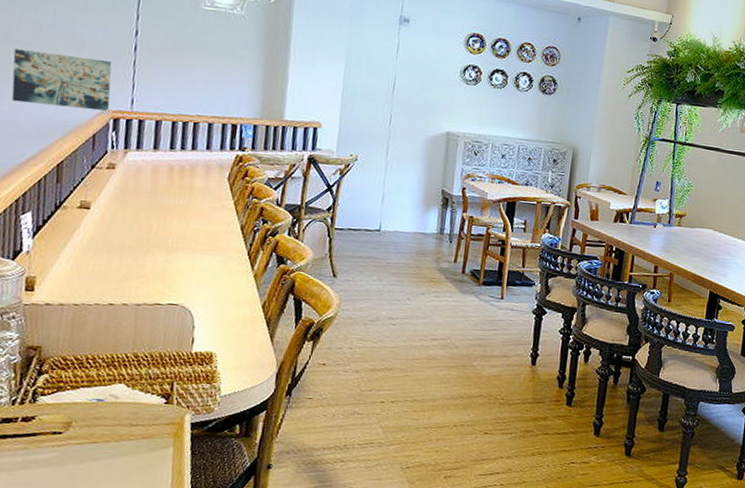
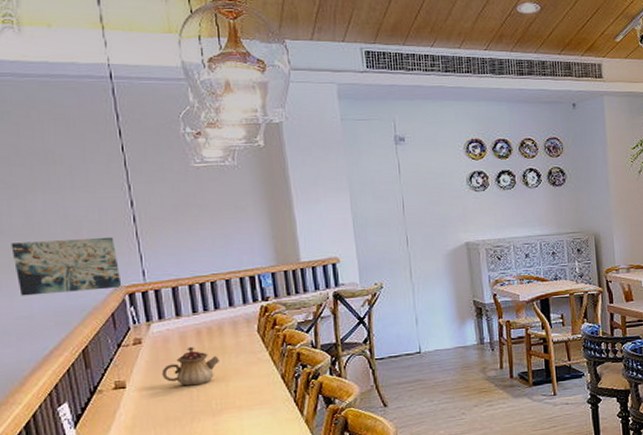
teapot: none [127,181,185,220] -> present [161,347,219,386]

